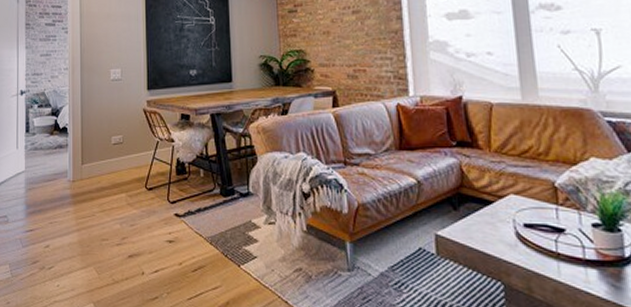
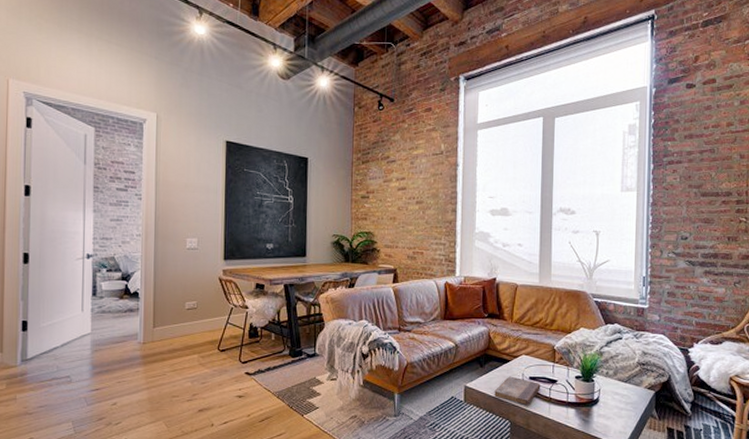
book: none [476,222,542,263] -> present [494,376,541,406]

